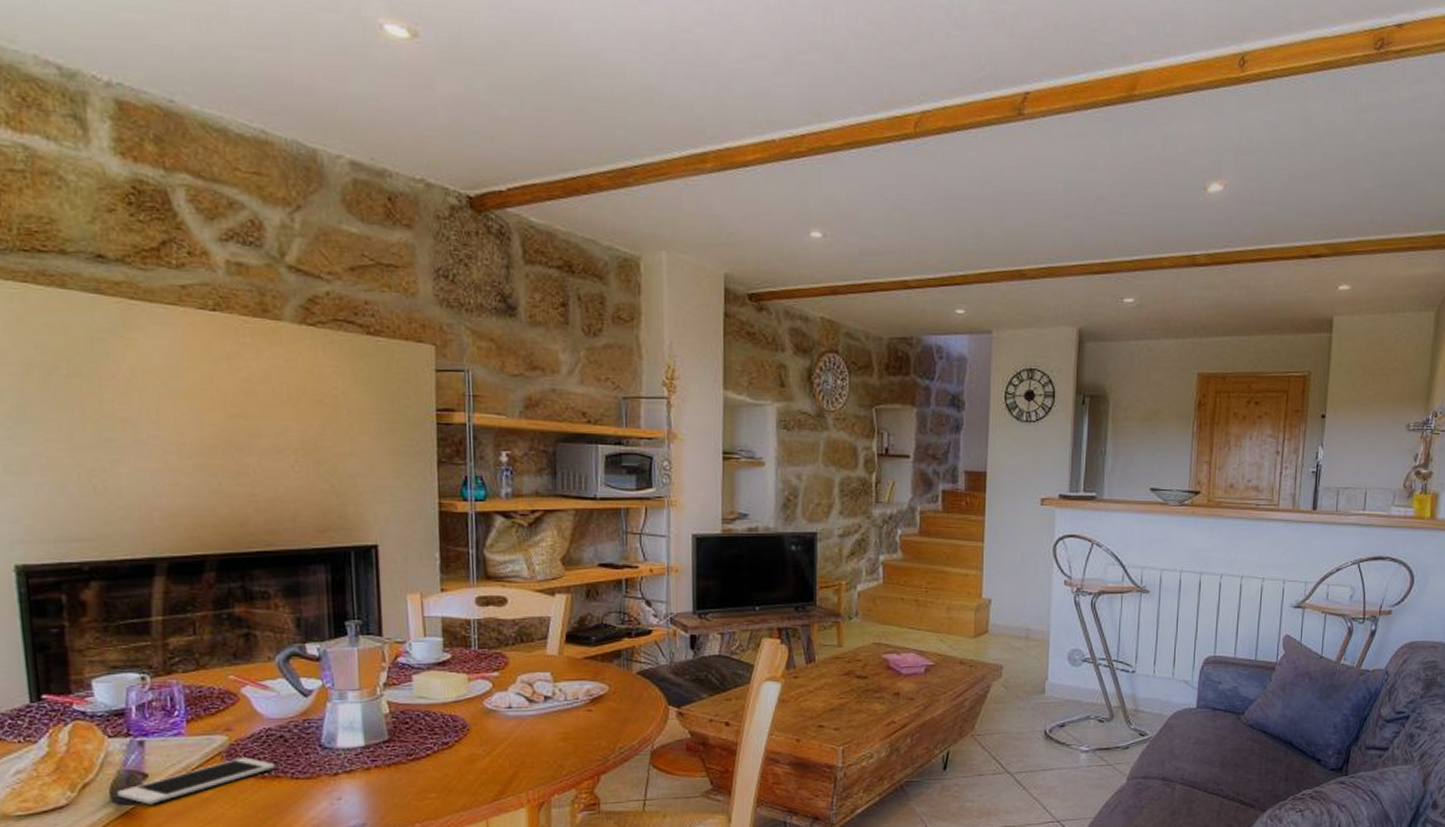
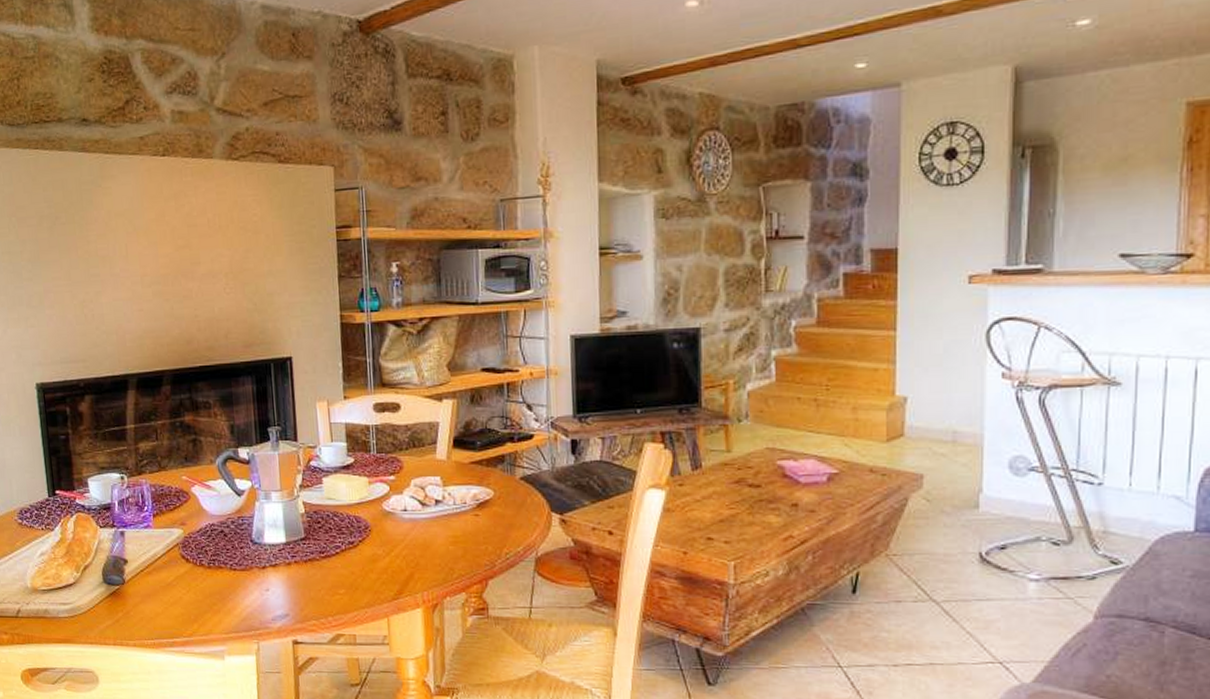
cell phone: present [116,757,276,805] -> none [107,549,218,586]

